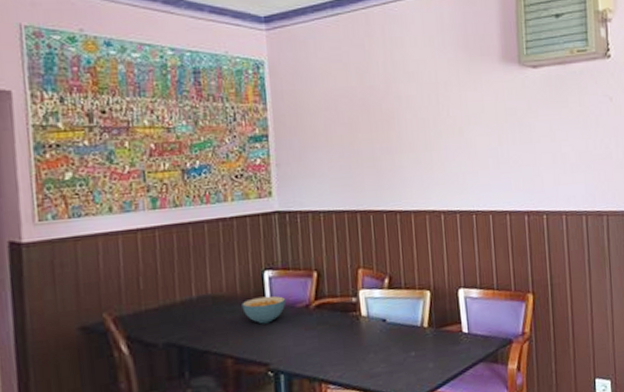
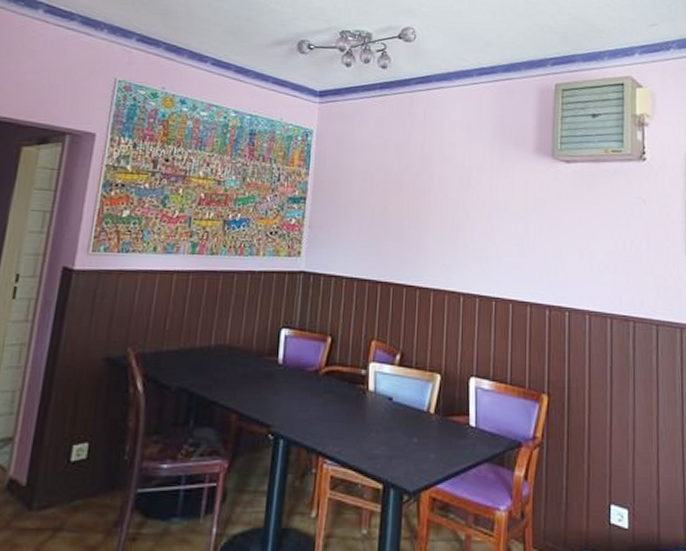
cereal bowl: present [242,295,287,324] -> none [255,354,298,383]

